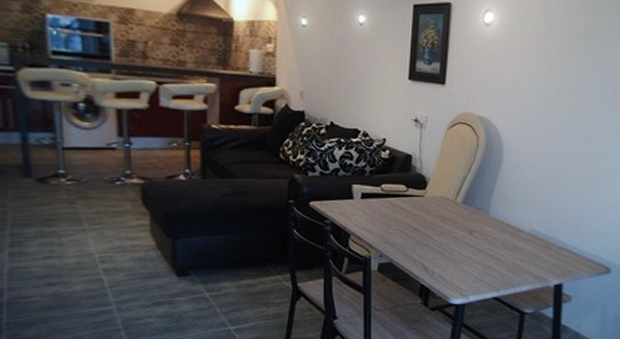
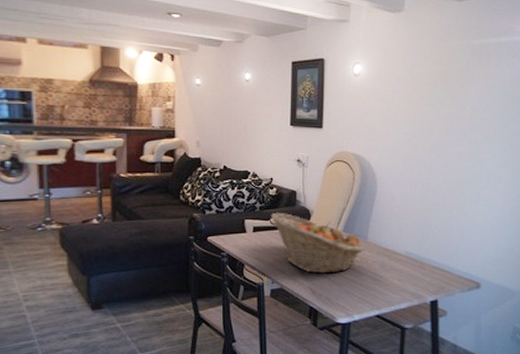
fruit basket: none [382,178,486,249] -> present [271,212,365,274]

